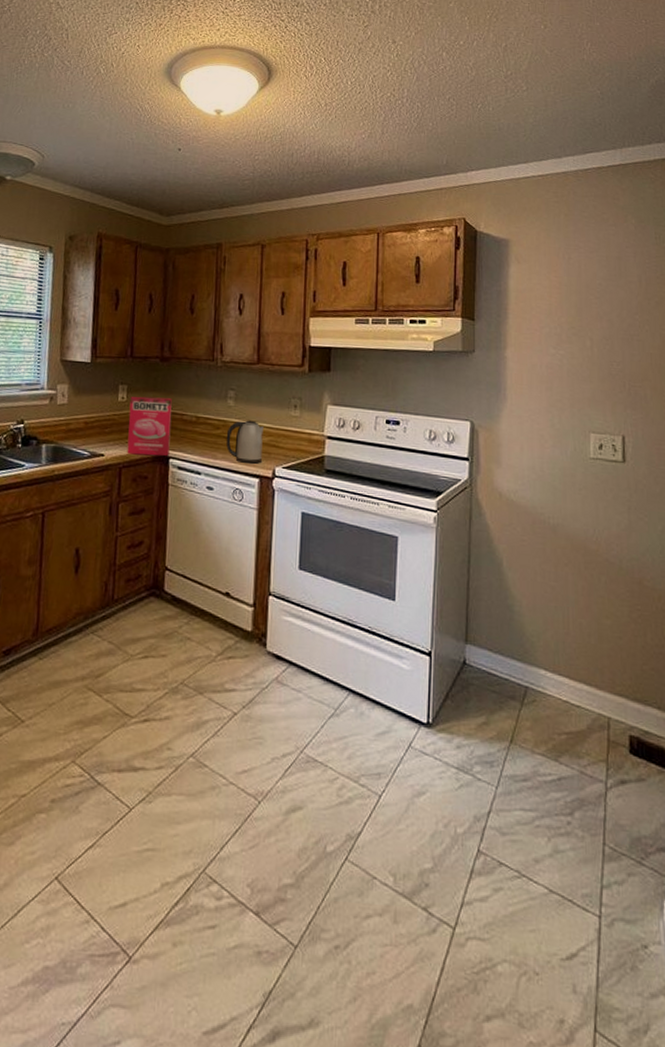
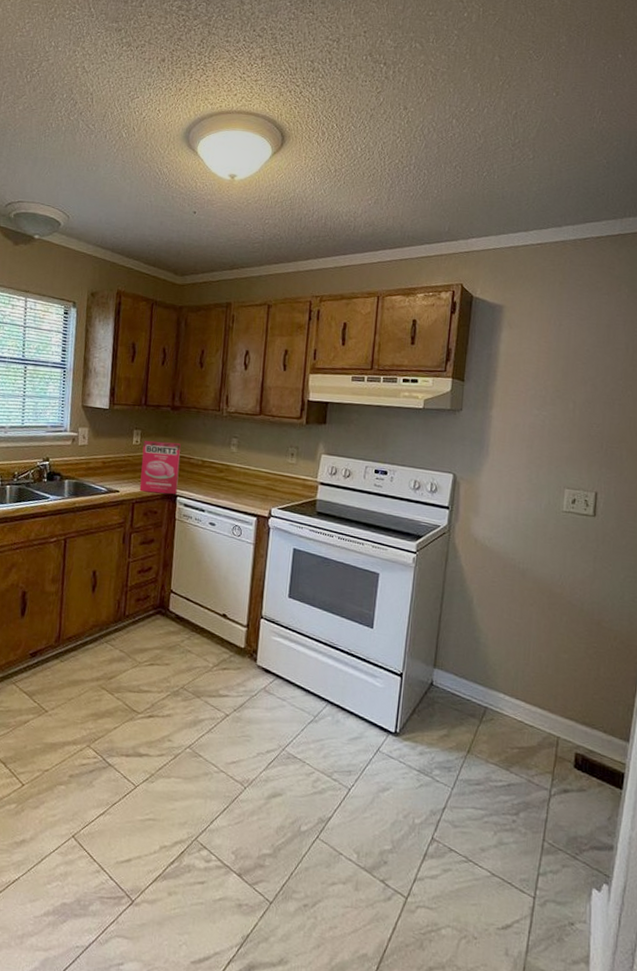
kettle: present [226,420,265,464] -> none [228,465,264,504]

